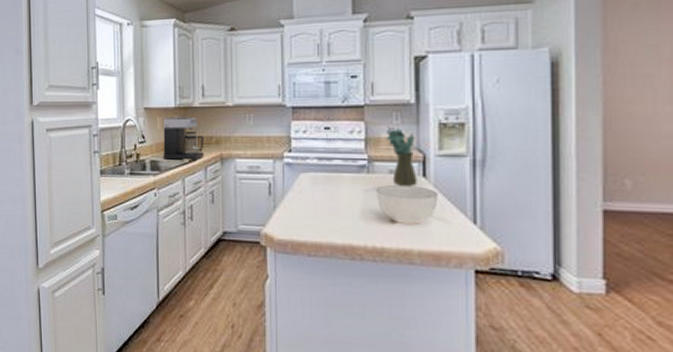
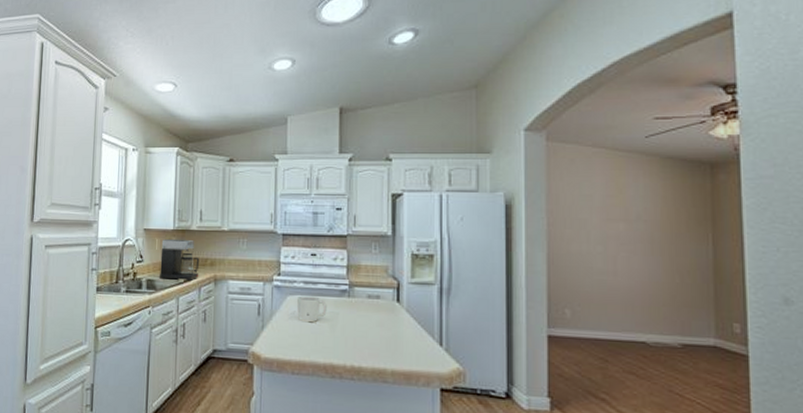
mug: none [311,173,344,202] -> present [297,296,327,323]
bowl: present [376,185,438,226] -> none [355,309,410,347]
vase: present [387,126,417,188] -> none [366,255,392,312]

